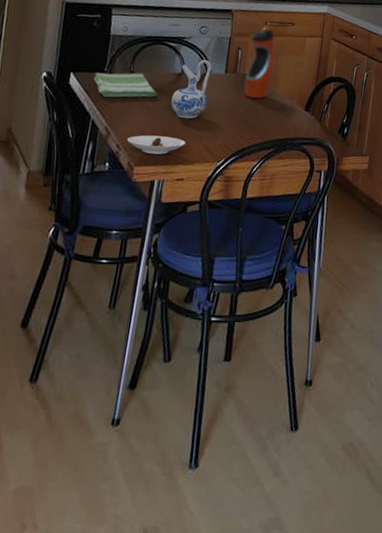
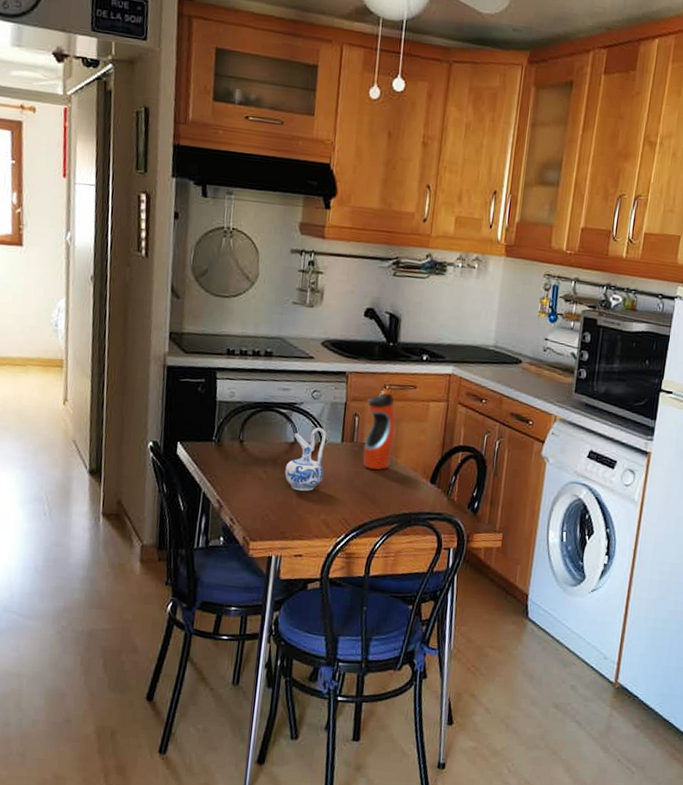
dish towel: present [93,73,157,98] -> none [202,442,270,469]
saucer: present [127,135,186,155] -> none [241,508,302,529]

